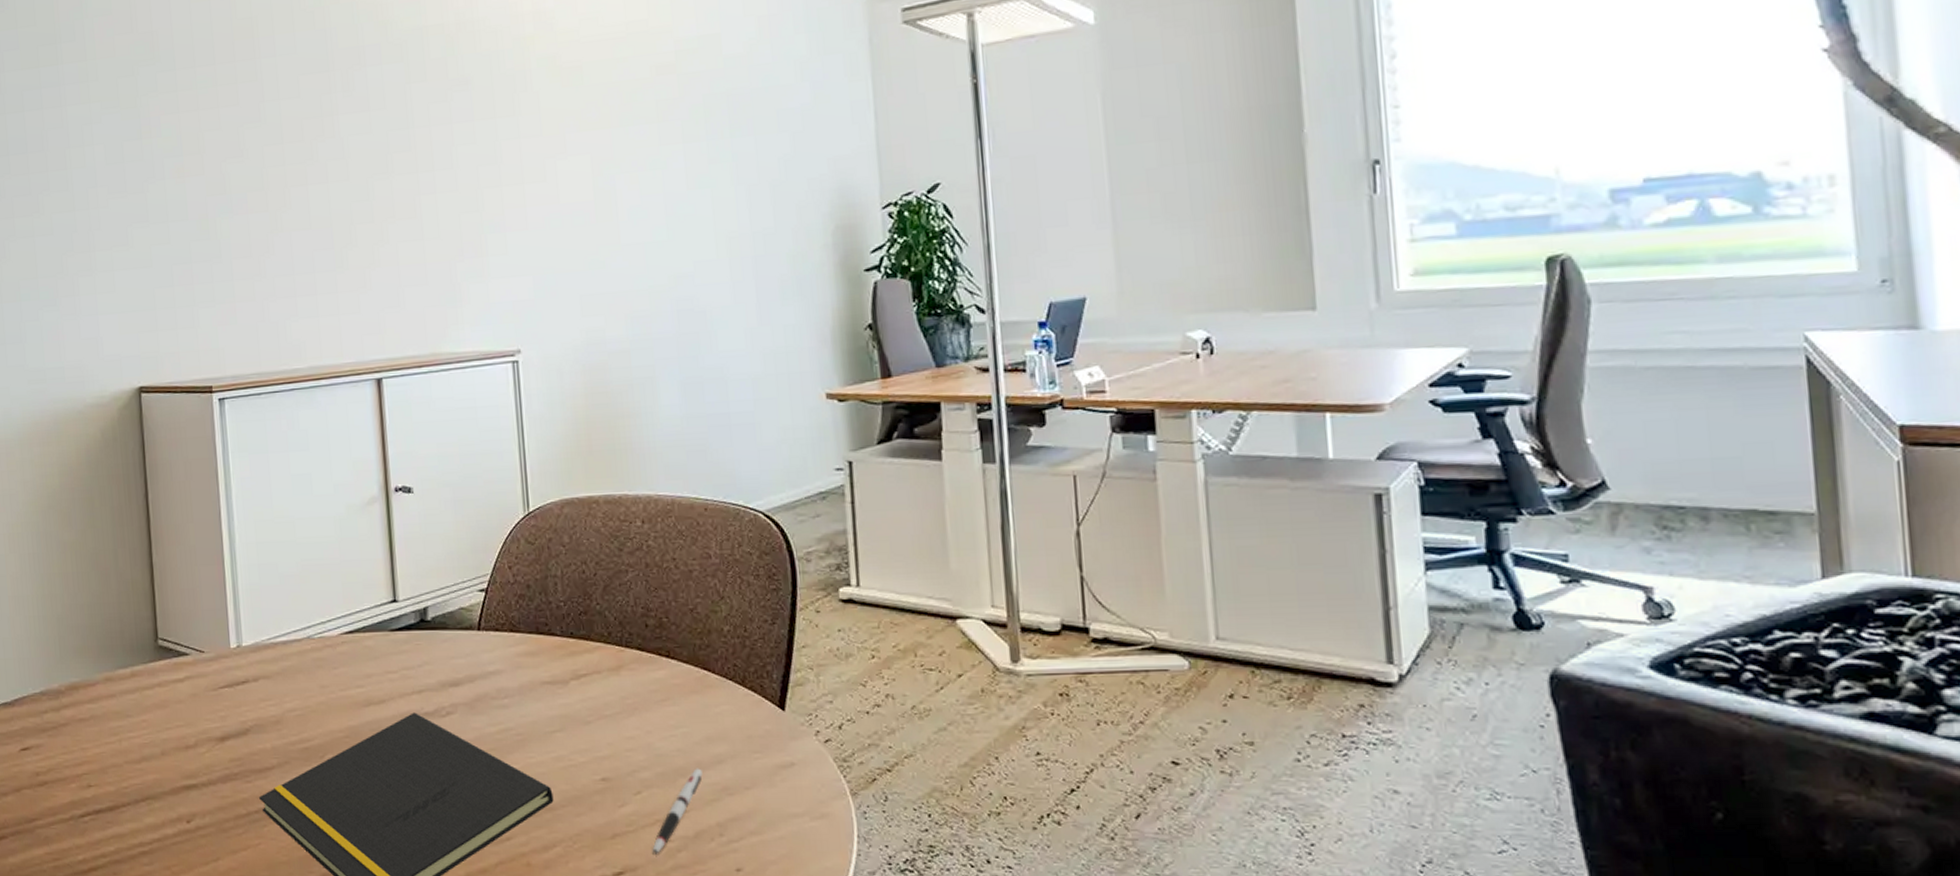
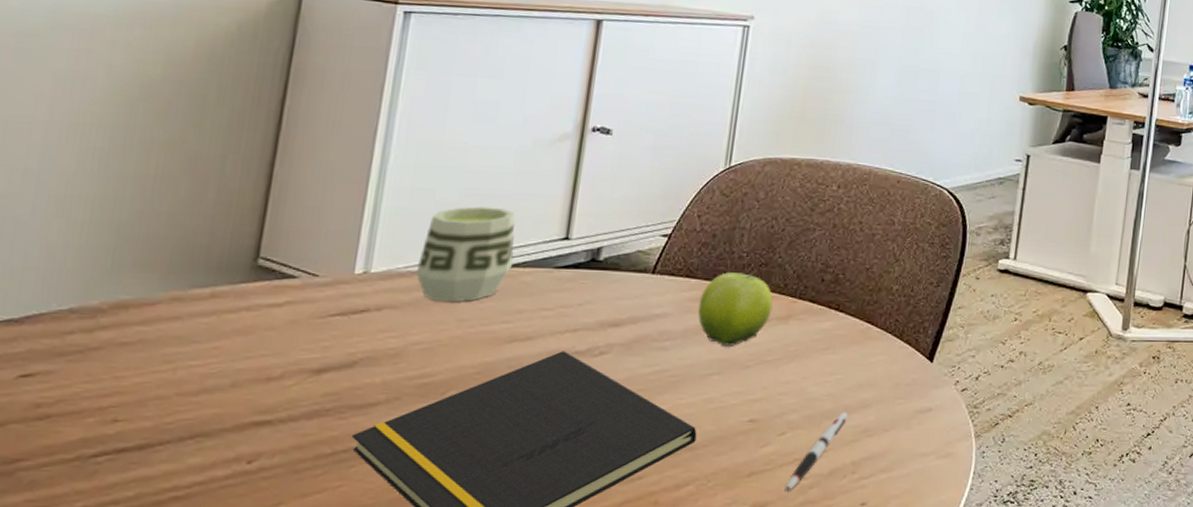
cup: none [277,575,354,670] -> present [415,206,515,303]
fruit: none [527,619,601,701] -> present [697,269,773,346]

